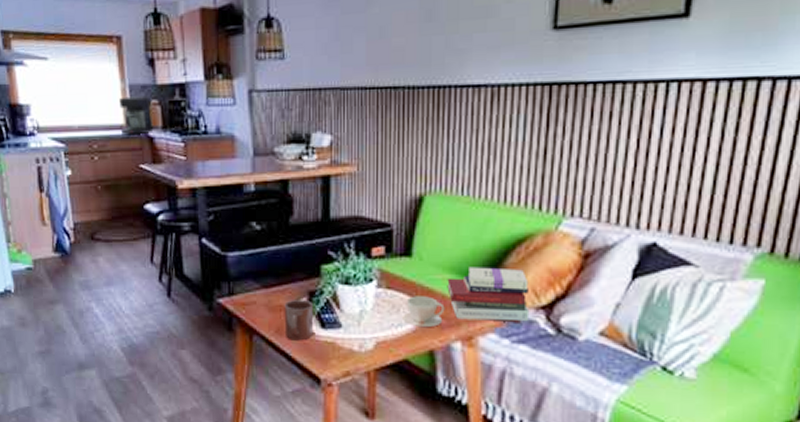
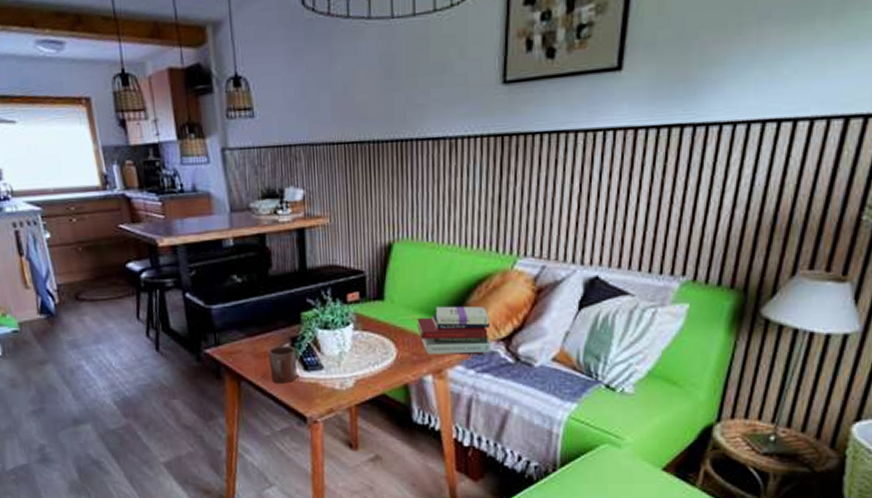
coffee maker: present [119,96,153,135] -> none [93,157,129,196]
teacup: present [402,296,445,328] -> none [378,335,416,365]

